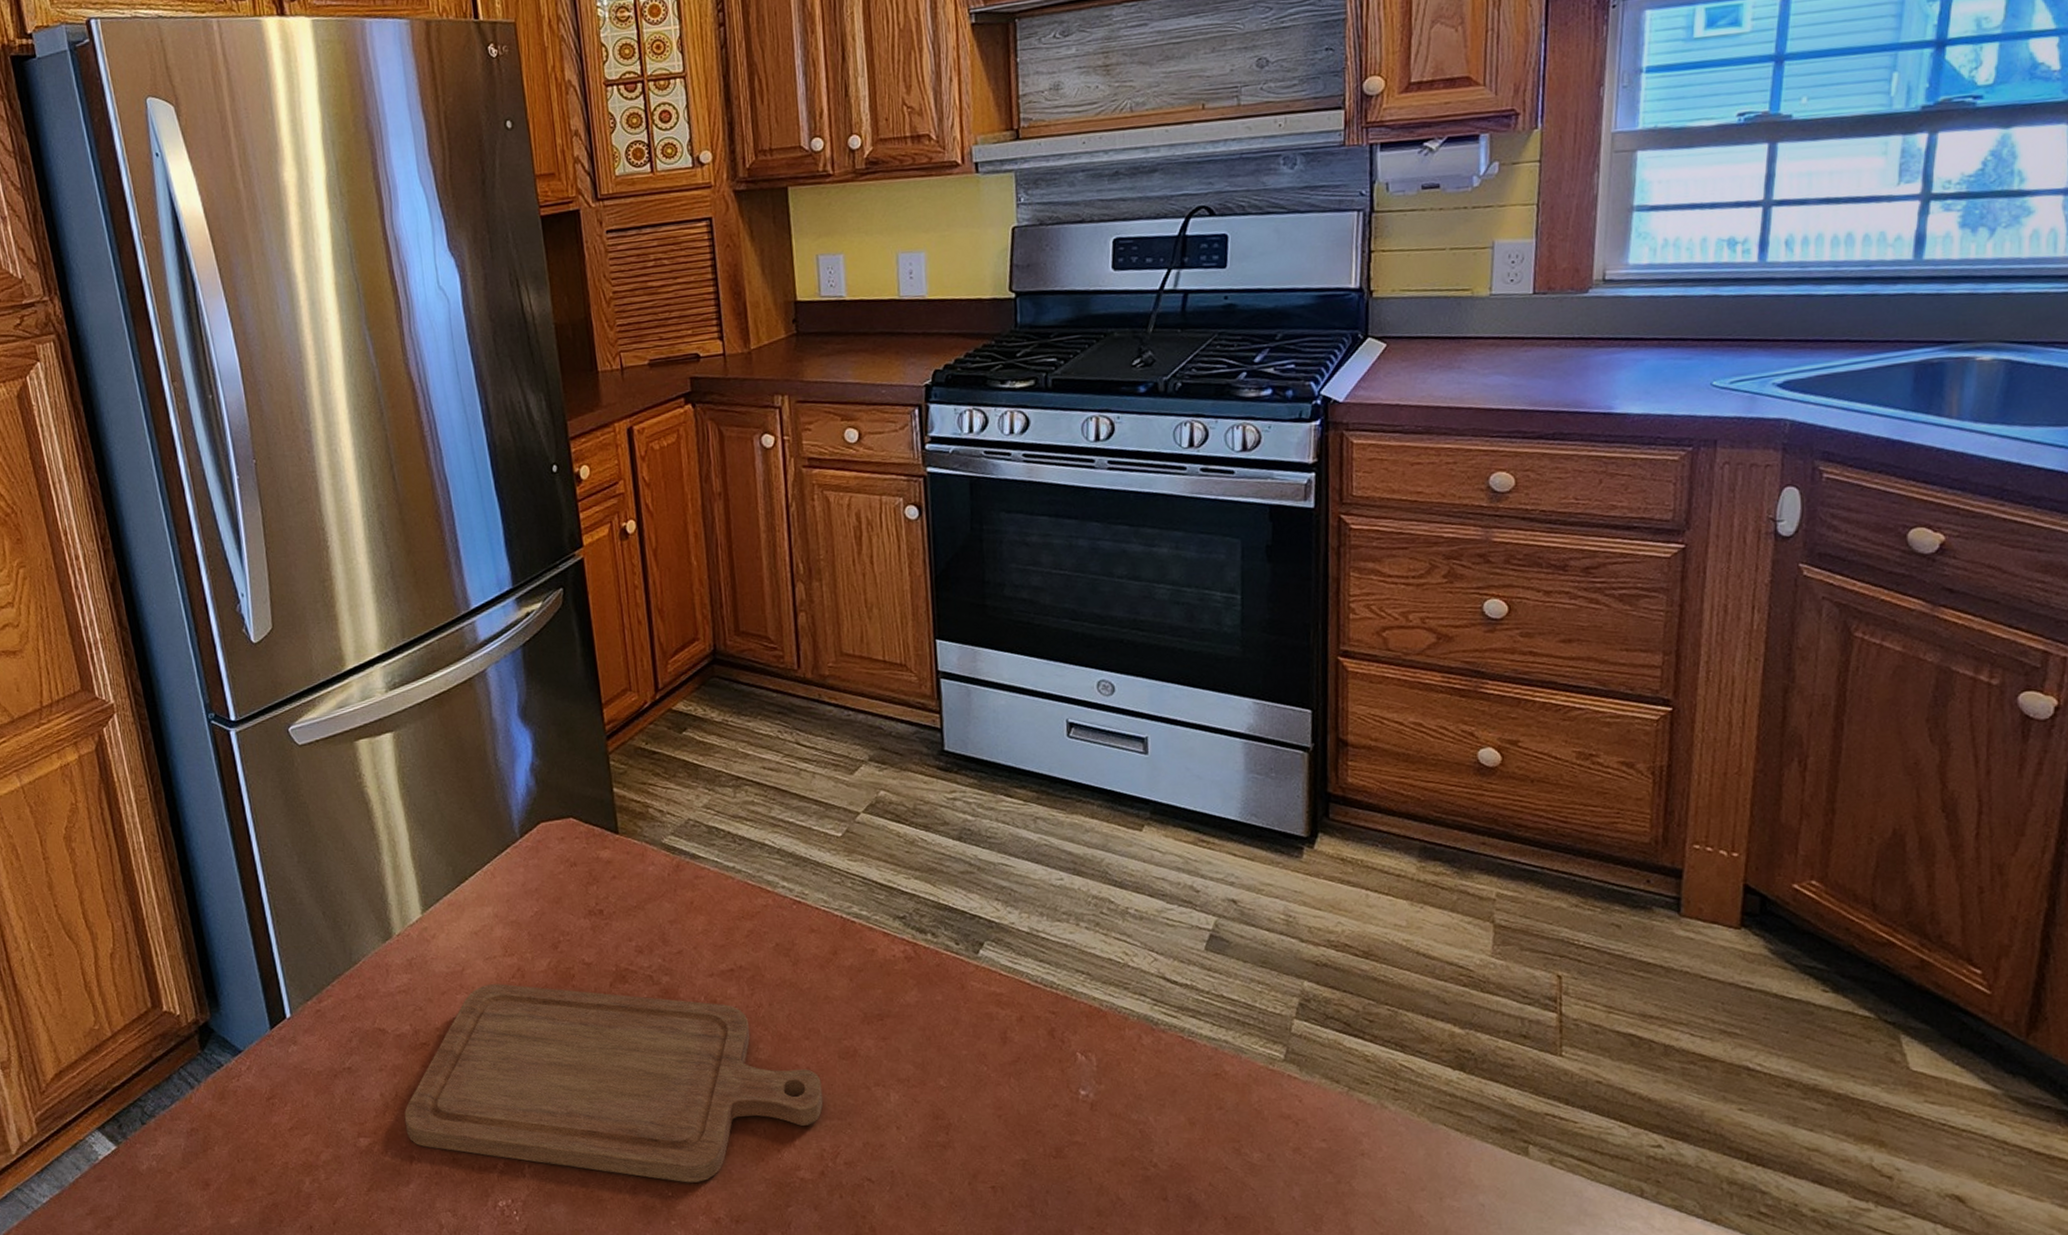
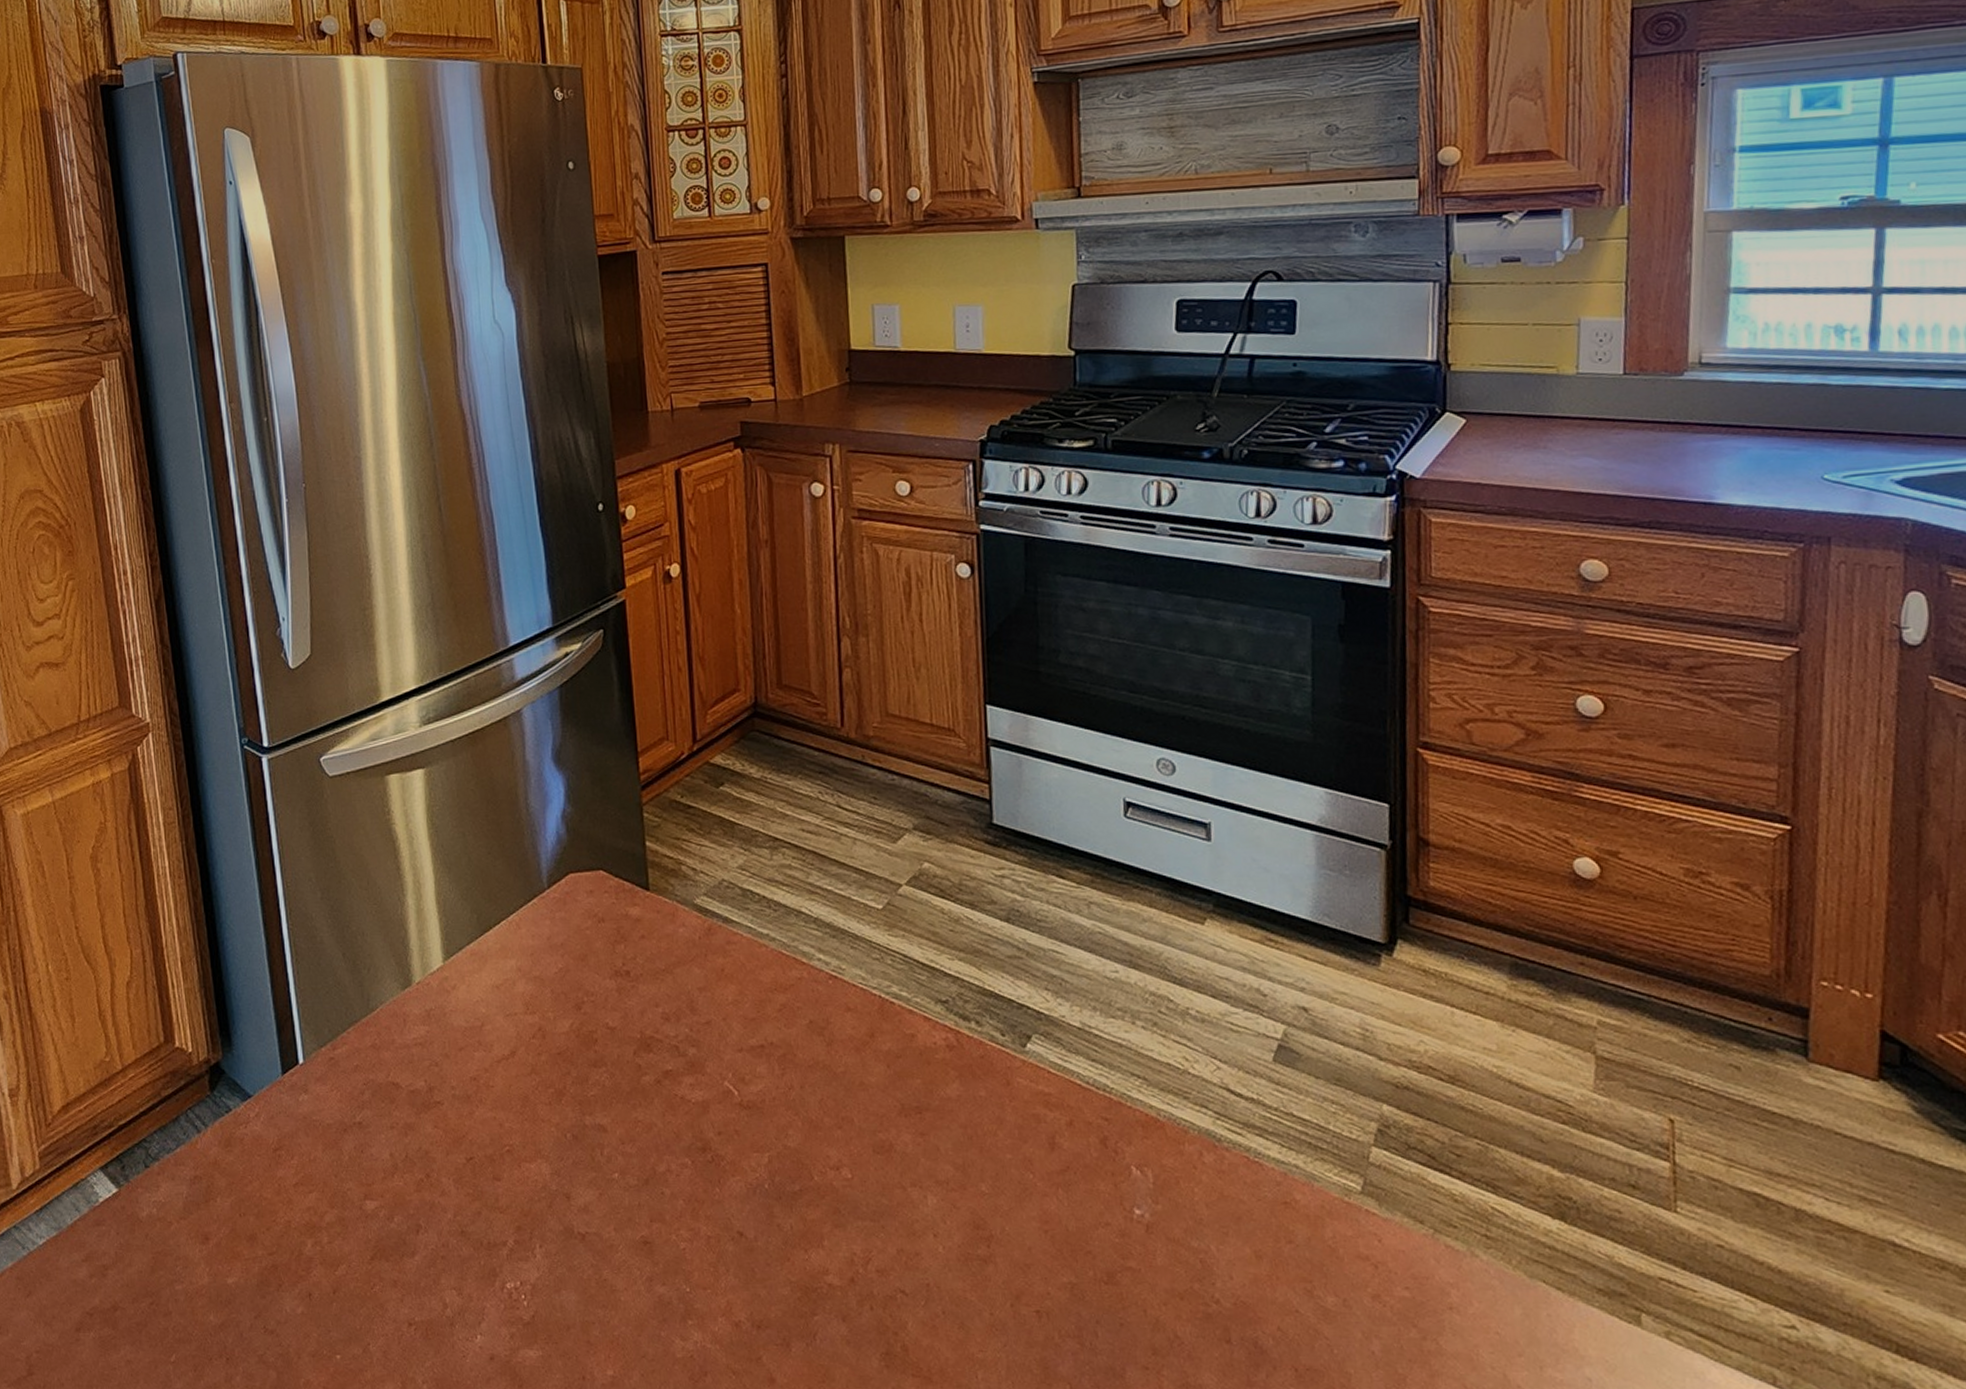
chopping board: present [404,983,823,1183] -> none [413,1043,855,1279]

